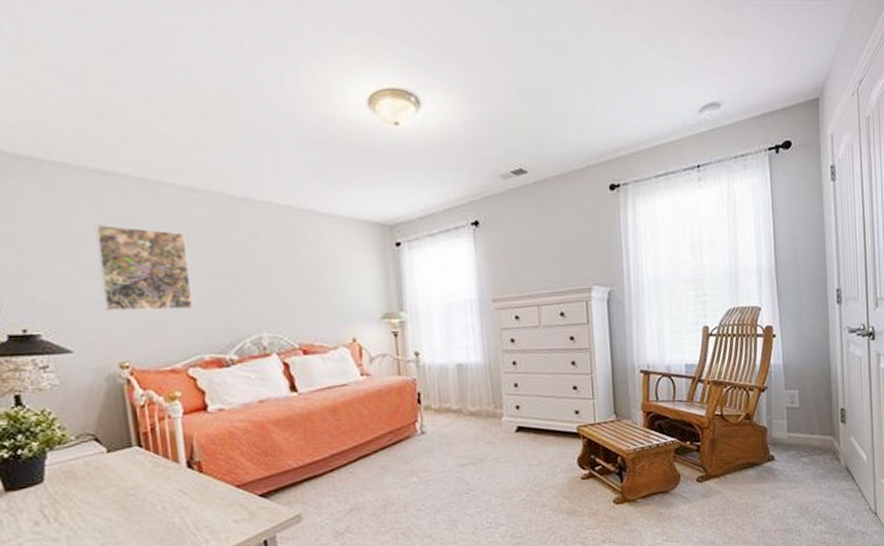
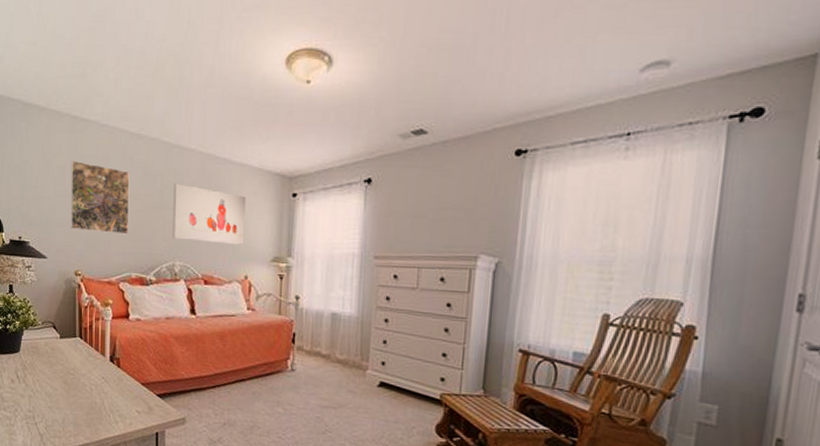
wall art: none [247,242,347,308] -> present [173,184,246,245]

